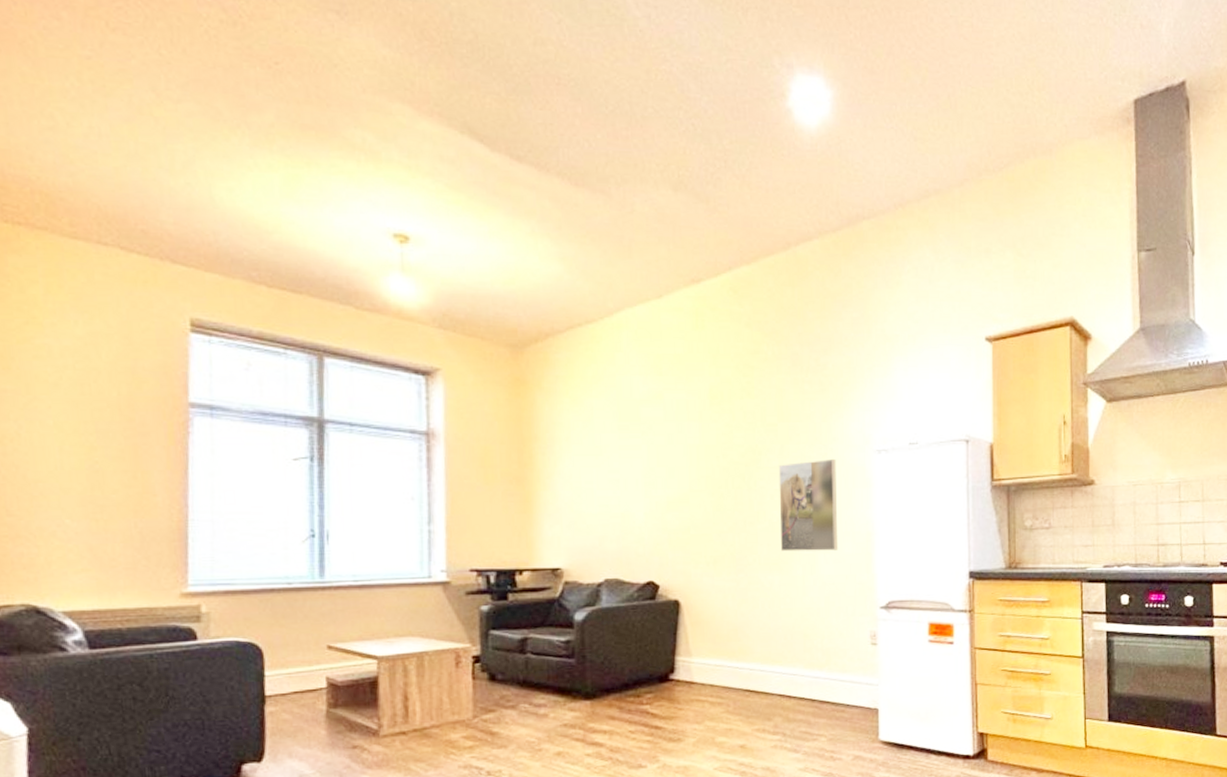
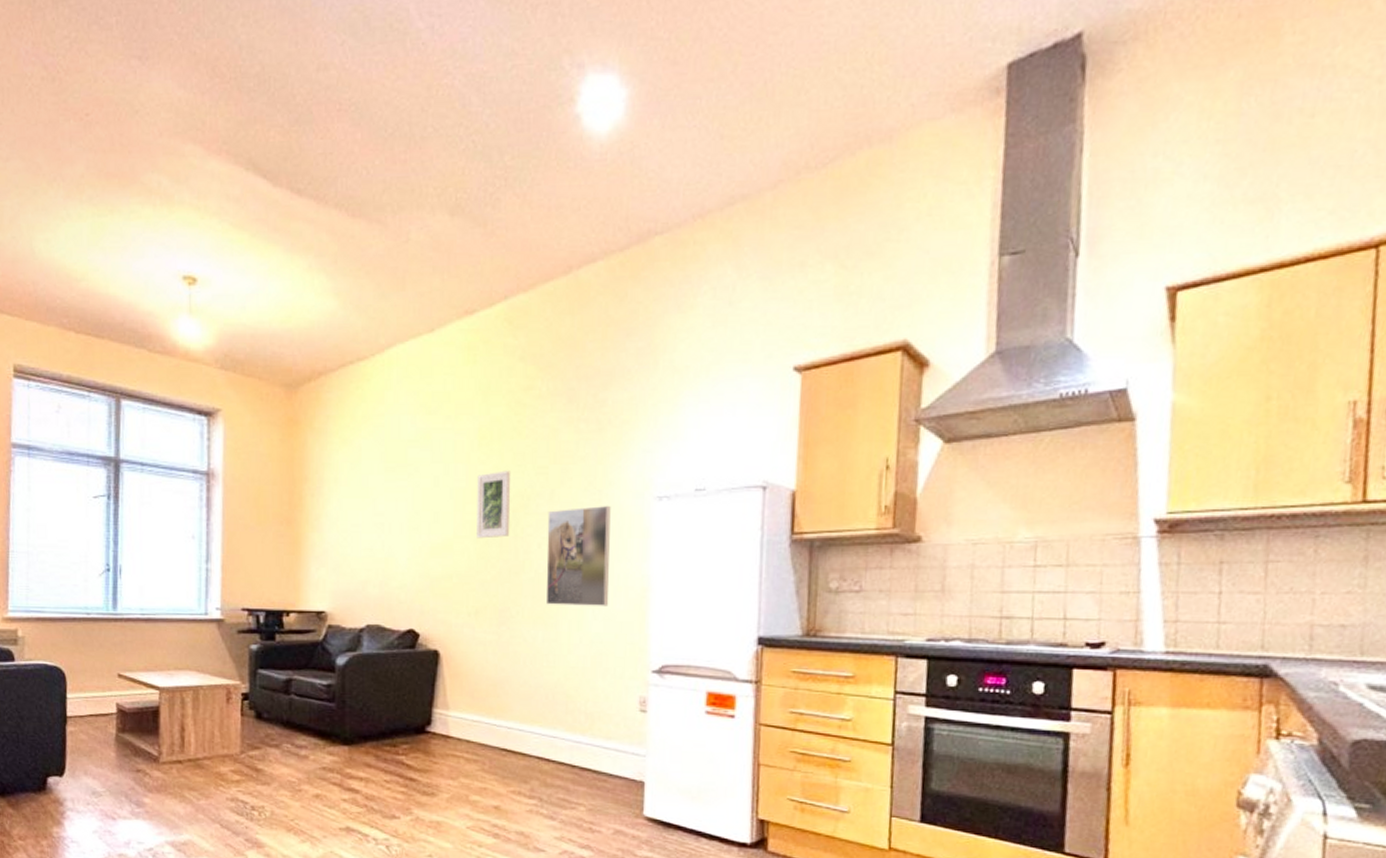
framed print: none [710,428,744,492] -> present [476,470,511,539]

